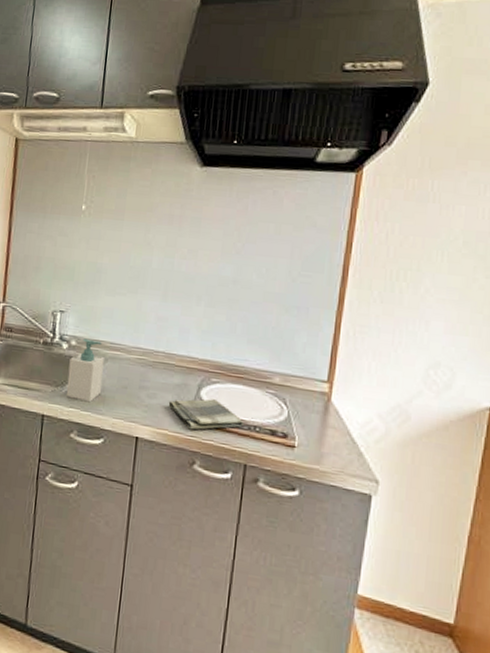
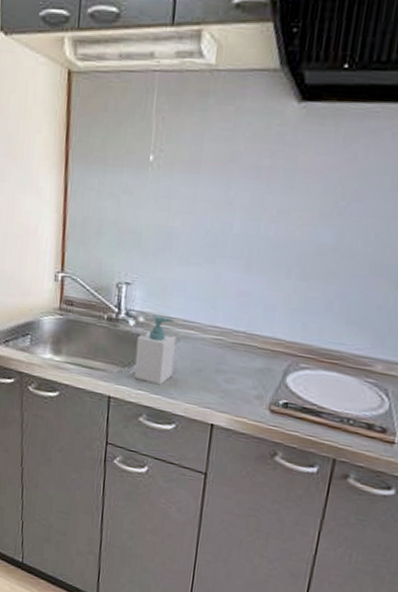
dish towel: present [168,399,244,430] -> none [248,386,335,420]

